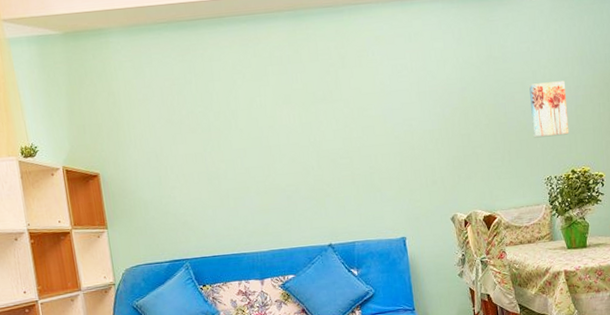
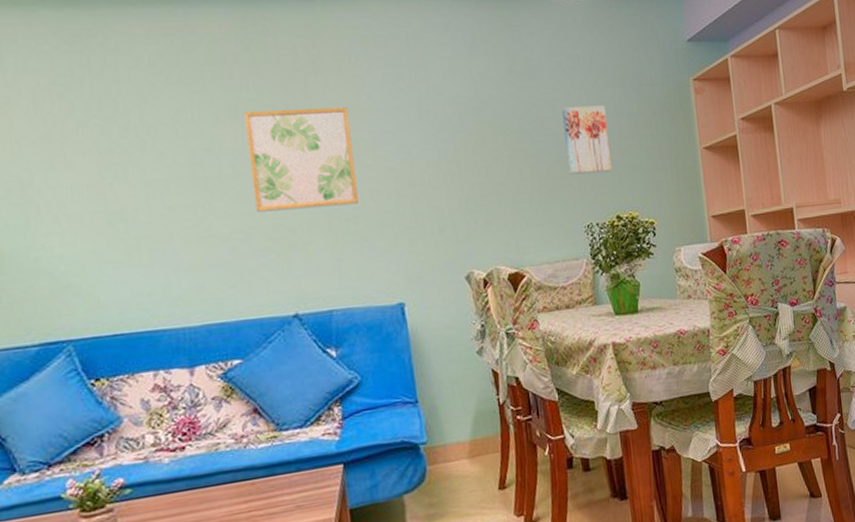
wall art: none [294,92,374,171] -> present [244,107,359,212]

